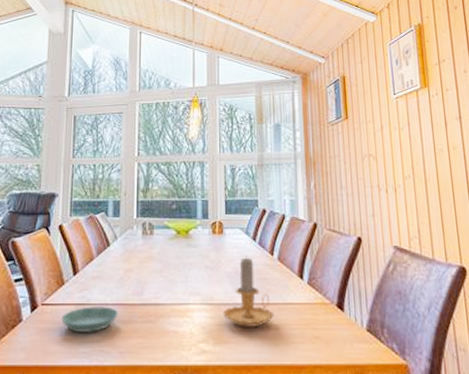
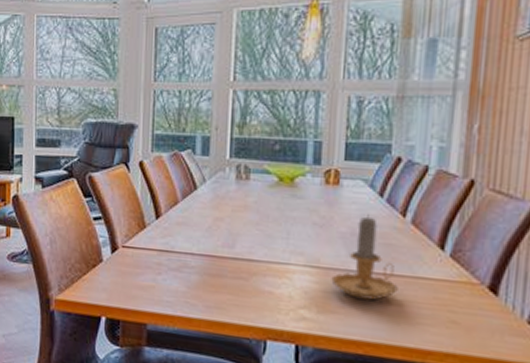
saucer: present [61,306,118,332] -> none [143,253,205,282]

